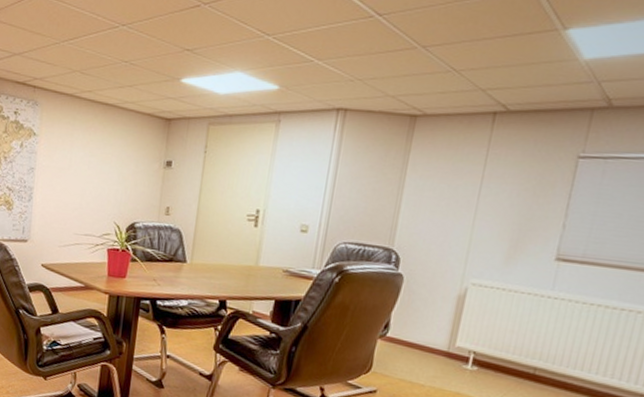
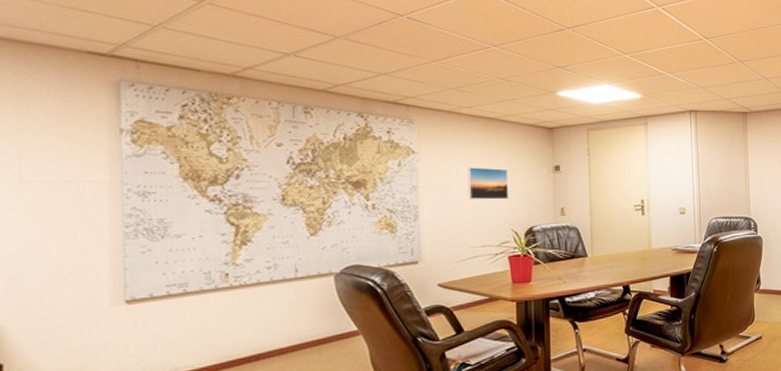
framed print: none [77,154,119,191] -> present [467,167,509,200]

